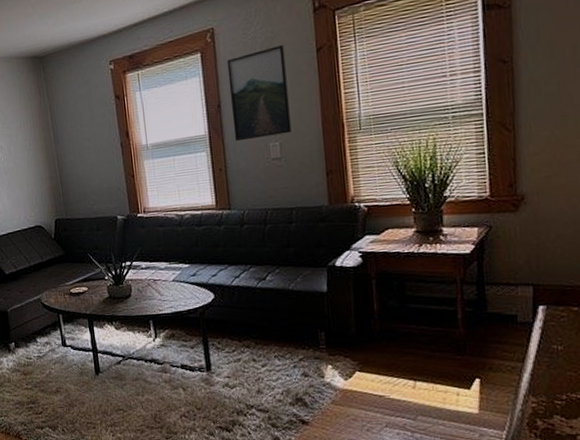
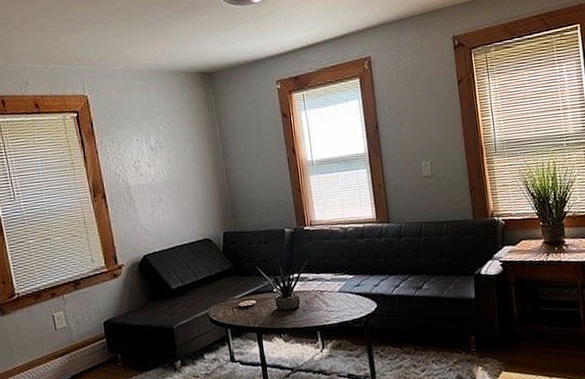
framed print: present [226,45,292,142] -> none [382,76,440,160]

